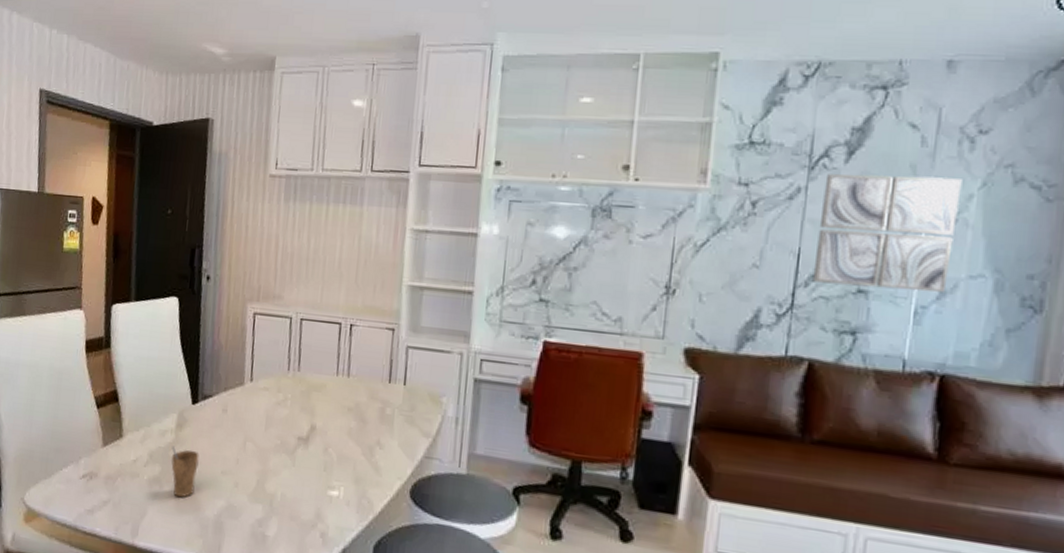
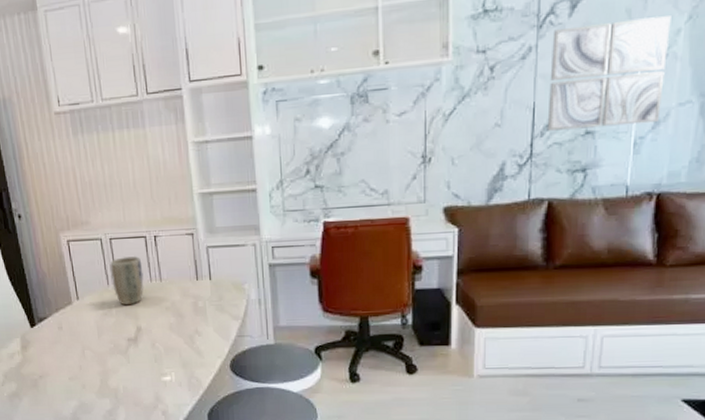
cup: present [171,446,200,498] -> none [22,364,49,405]
plant pot: none [293,342,331,399] -> present [110,255,144,306]

